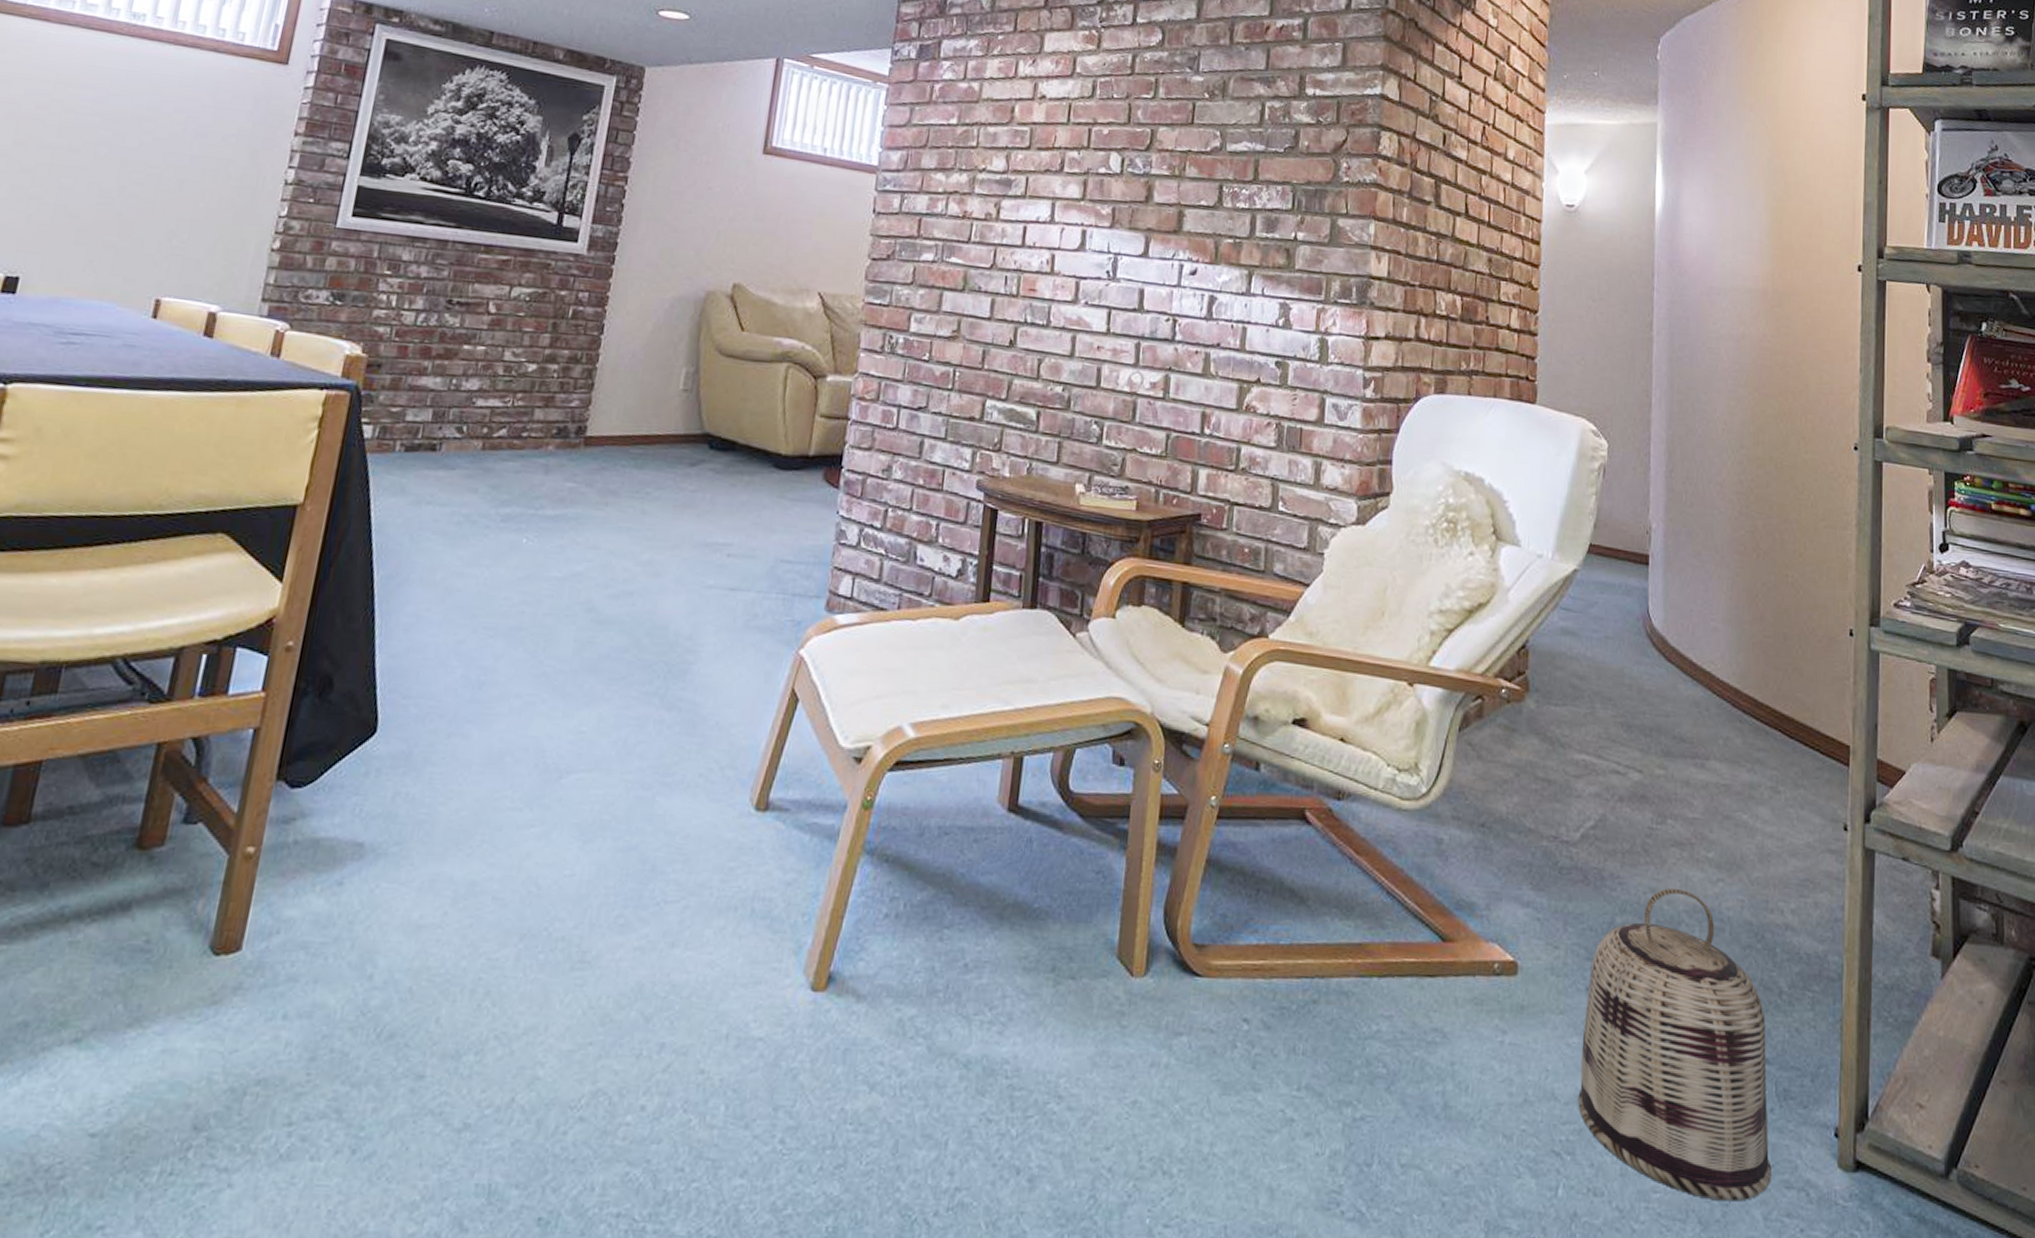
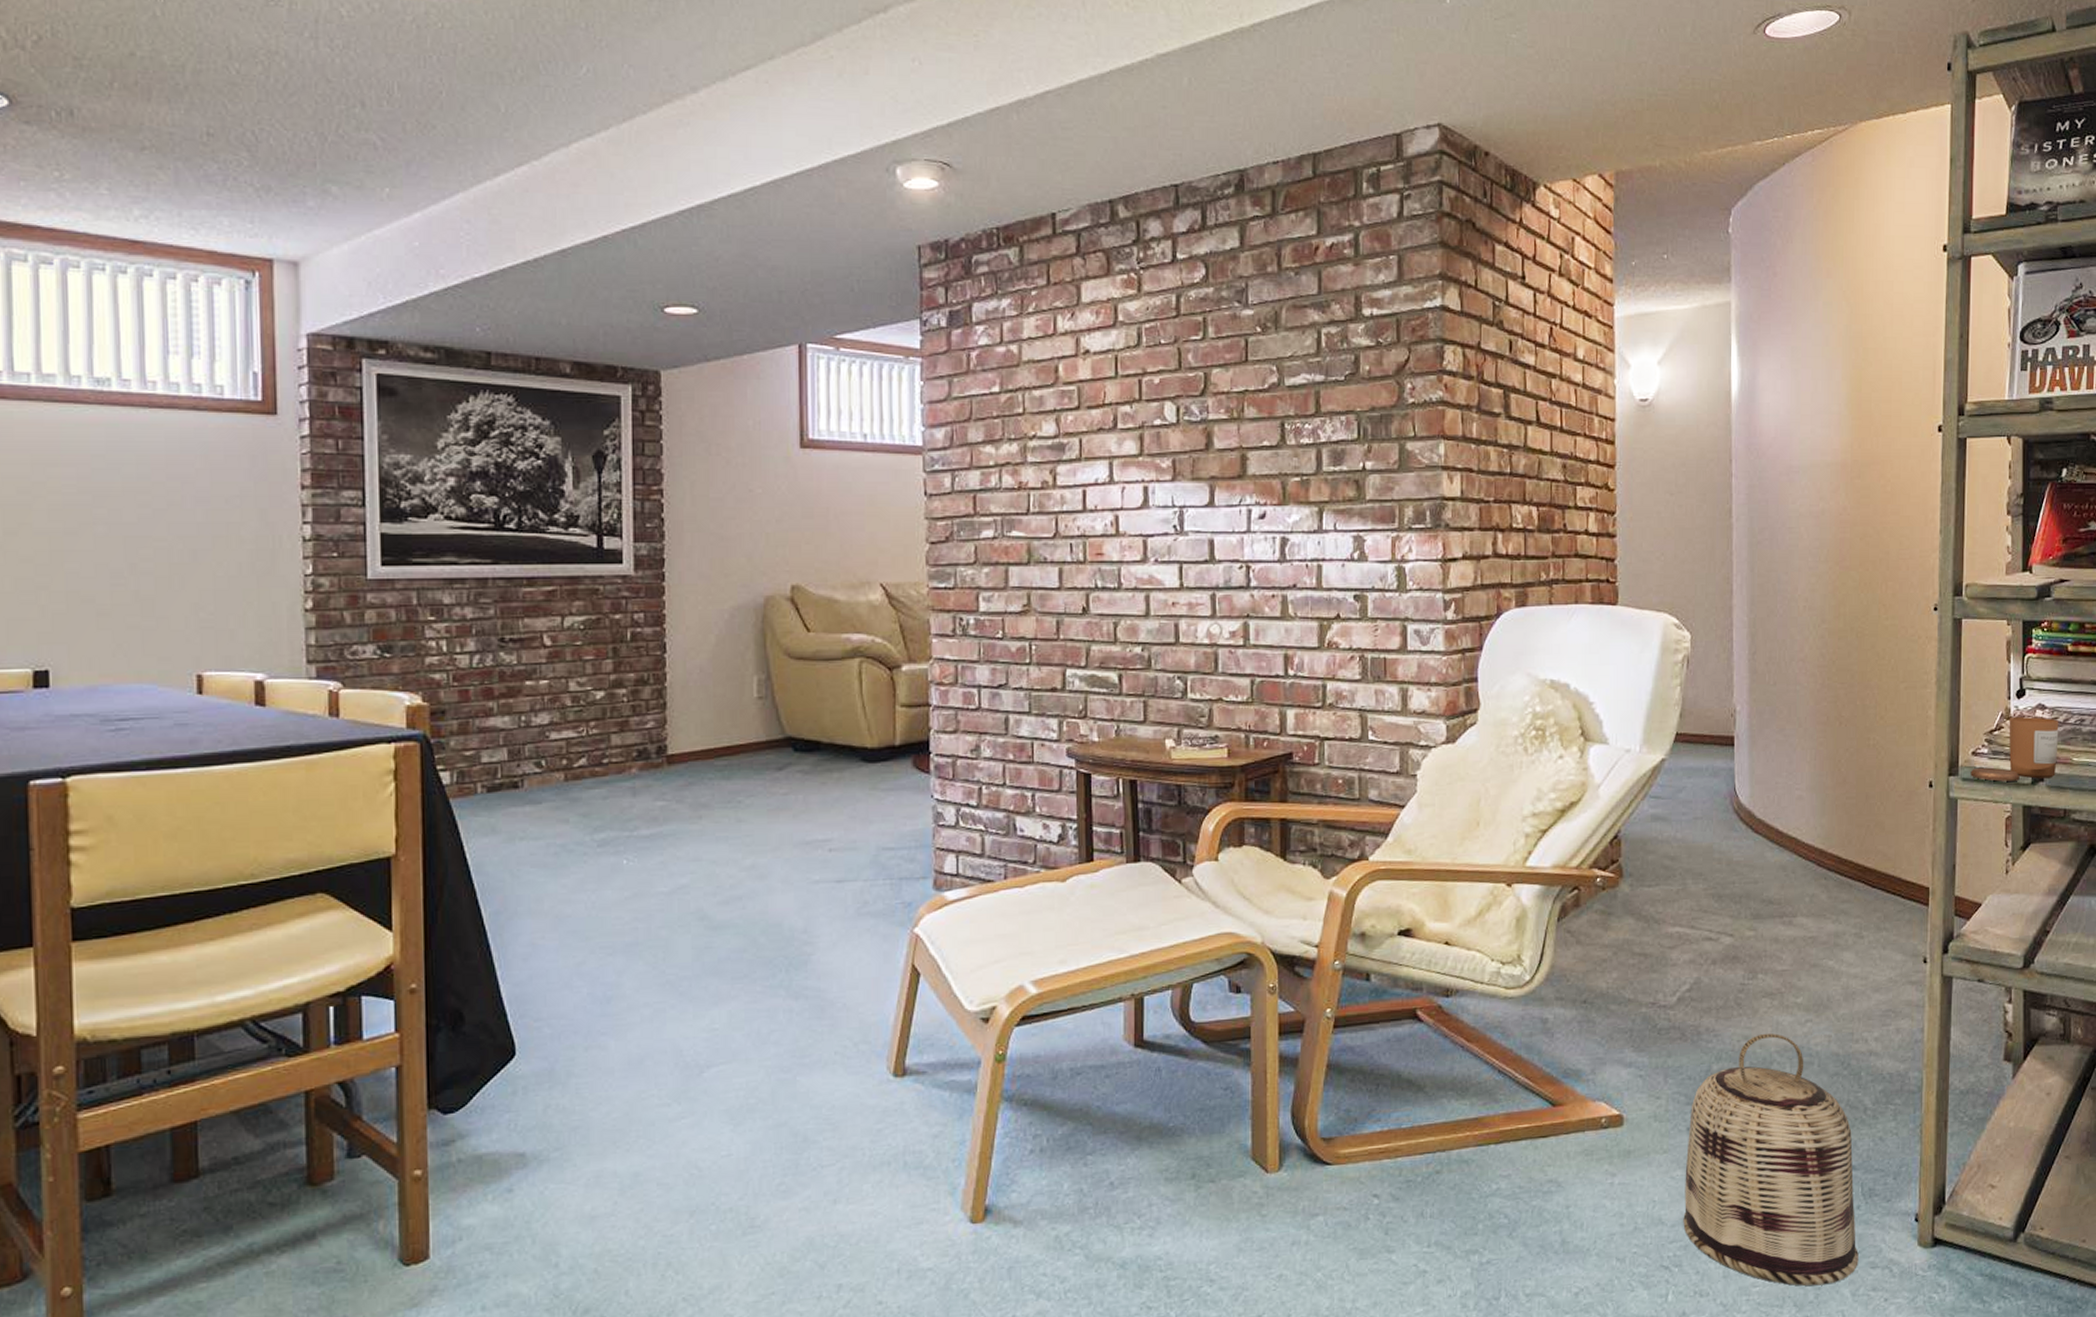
candle: none [1893,572,1984,643] -> present [1970,717,2059,782]

